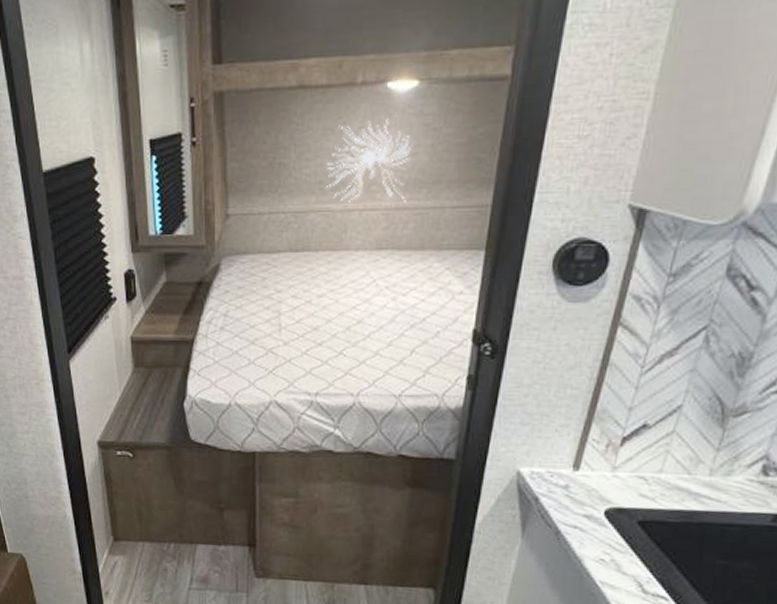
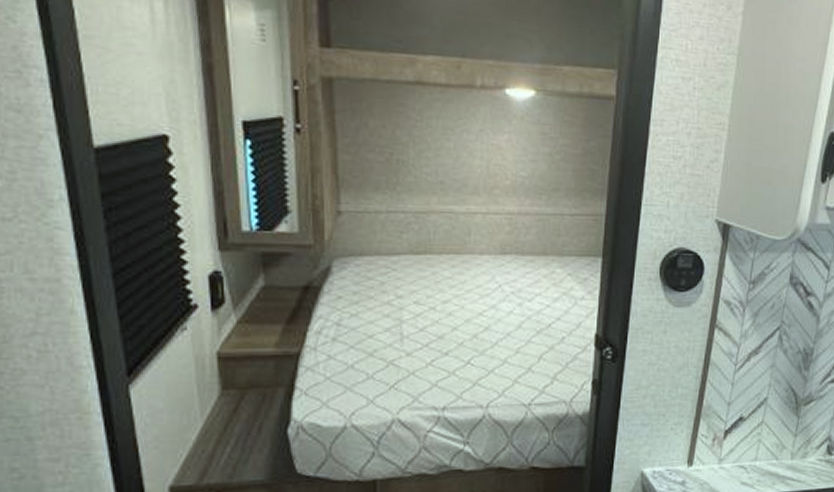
wall sculpture: present [325,118,413,202] -> none [447,124,532,207]

